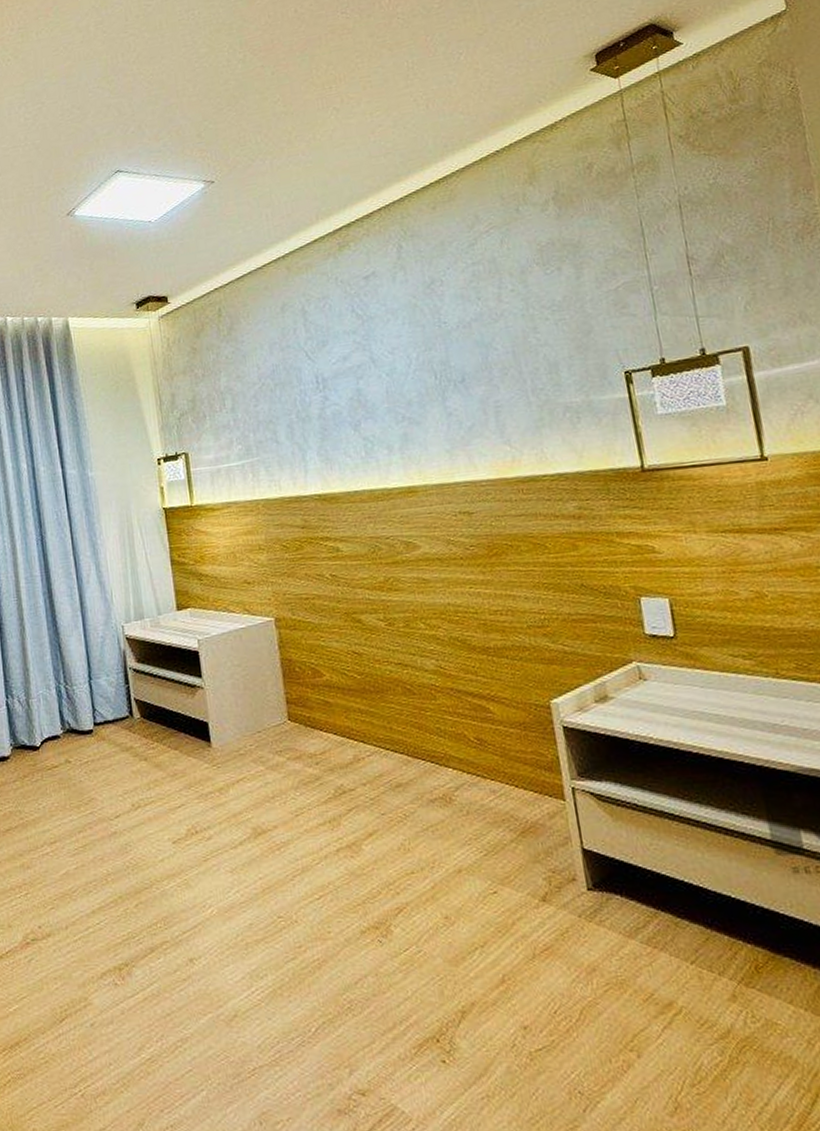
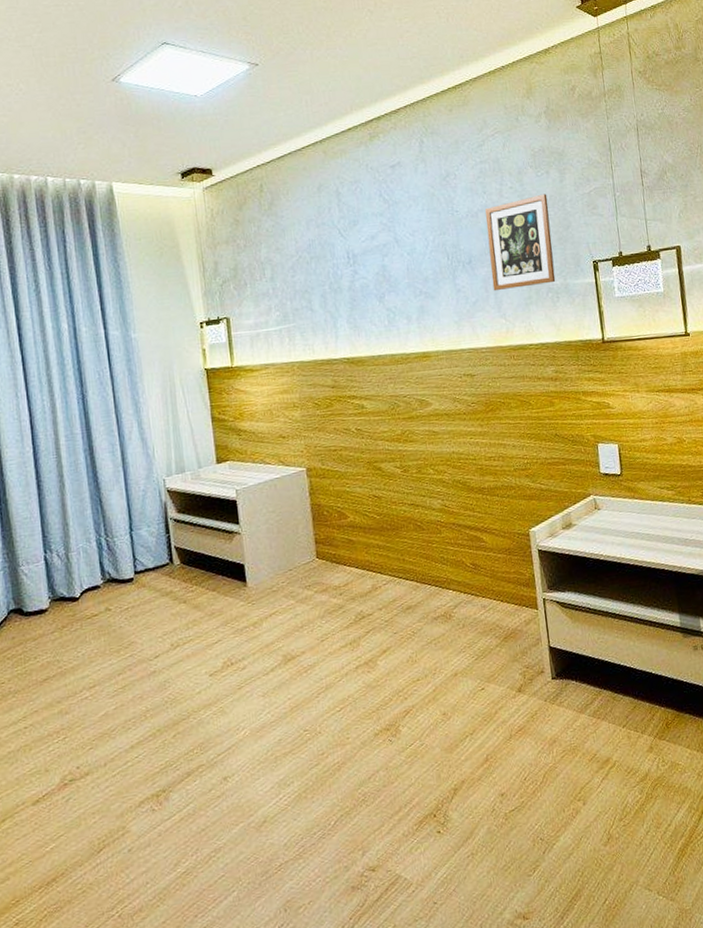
picture frame: none [480,294,575,414] -> present [485,193,556,291]

